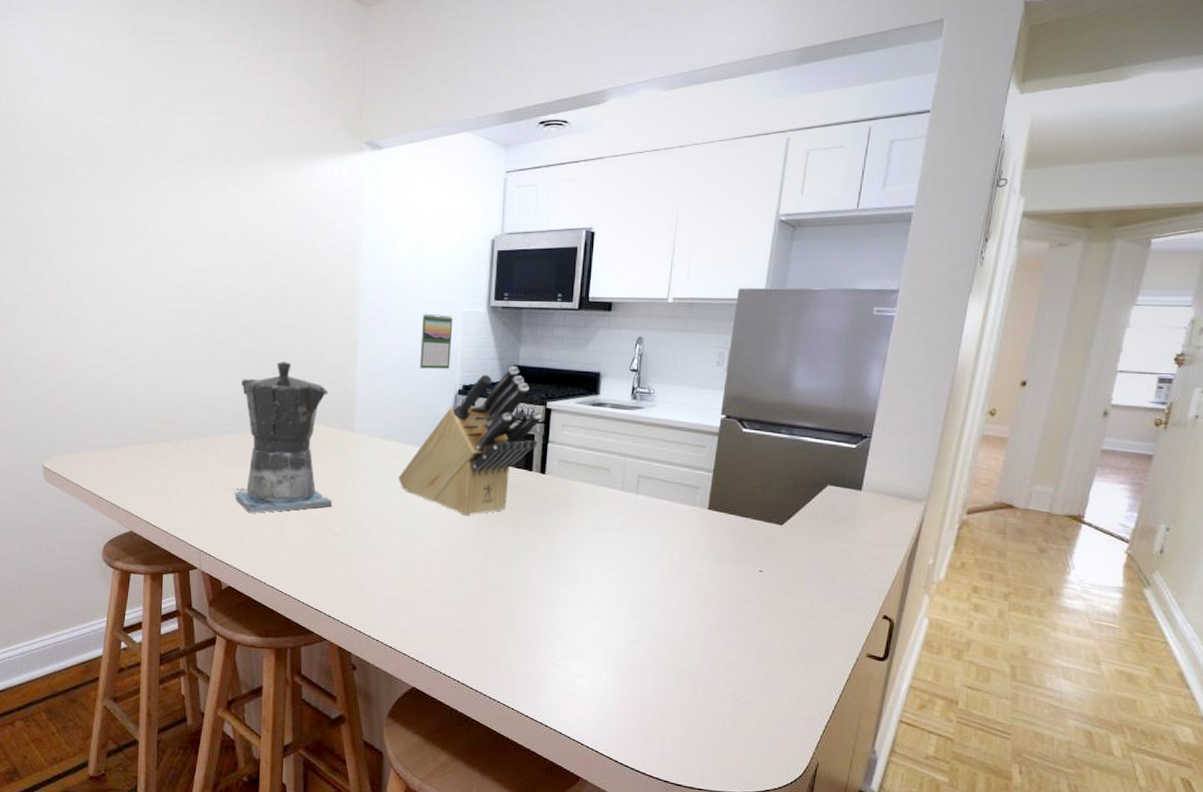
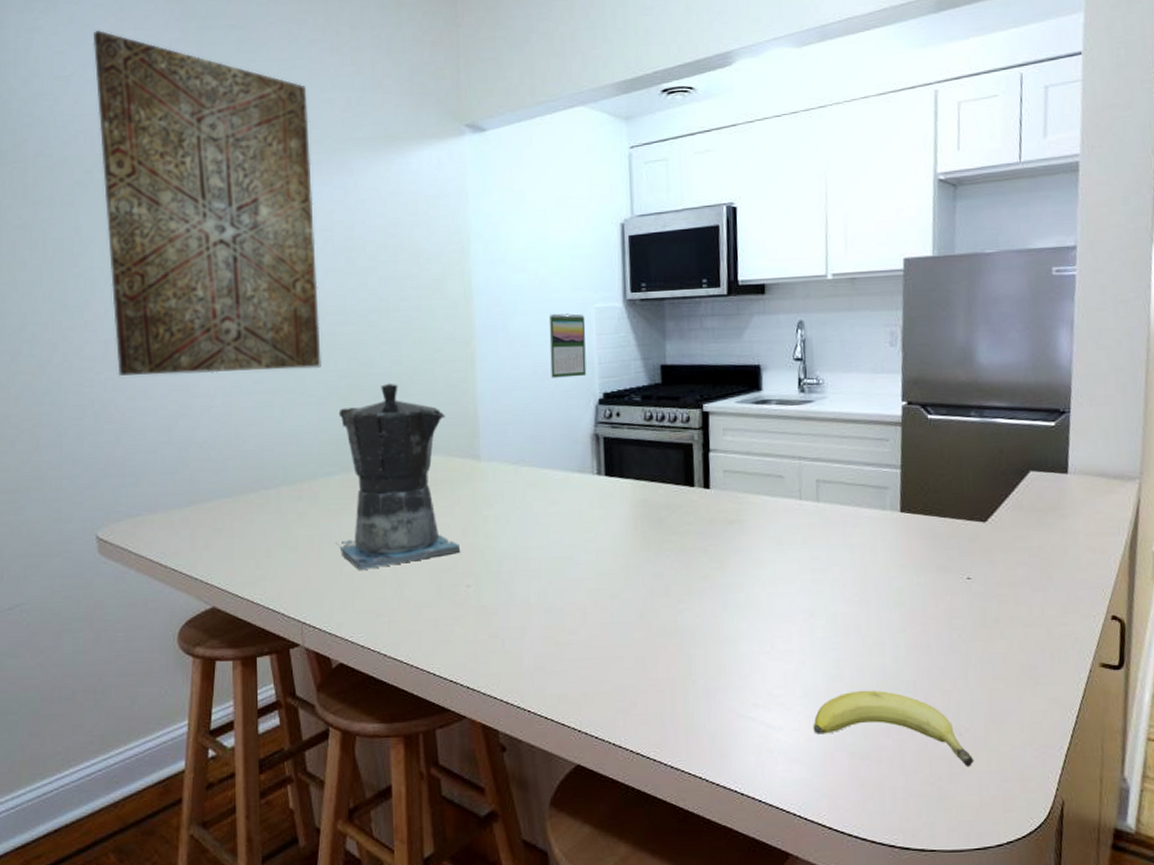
wall art: none [57,39,233,343] -> present [93,30,321,376]
knife block: present [399,366,541,516] -> none [538,365,698,548]
fruit: none [611,653,746,727] -> present [813,690,975,768]

